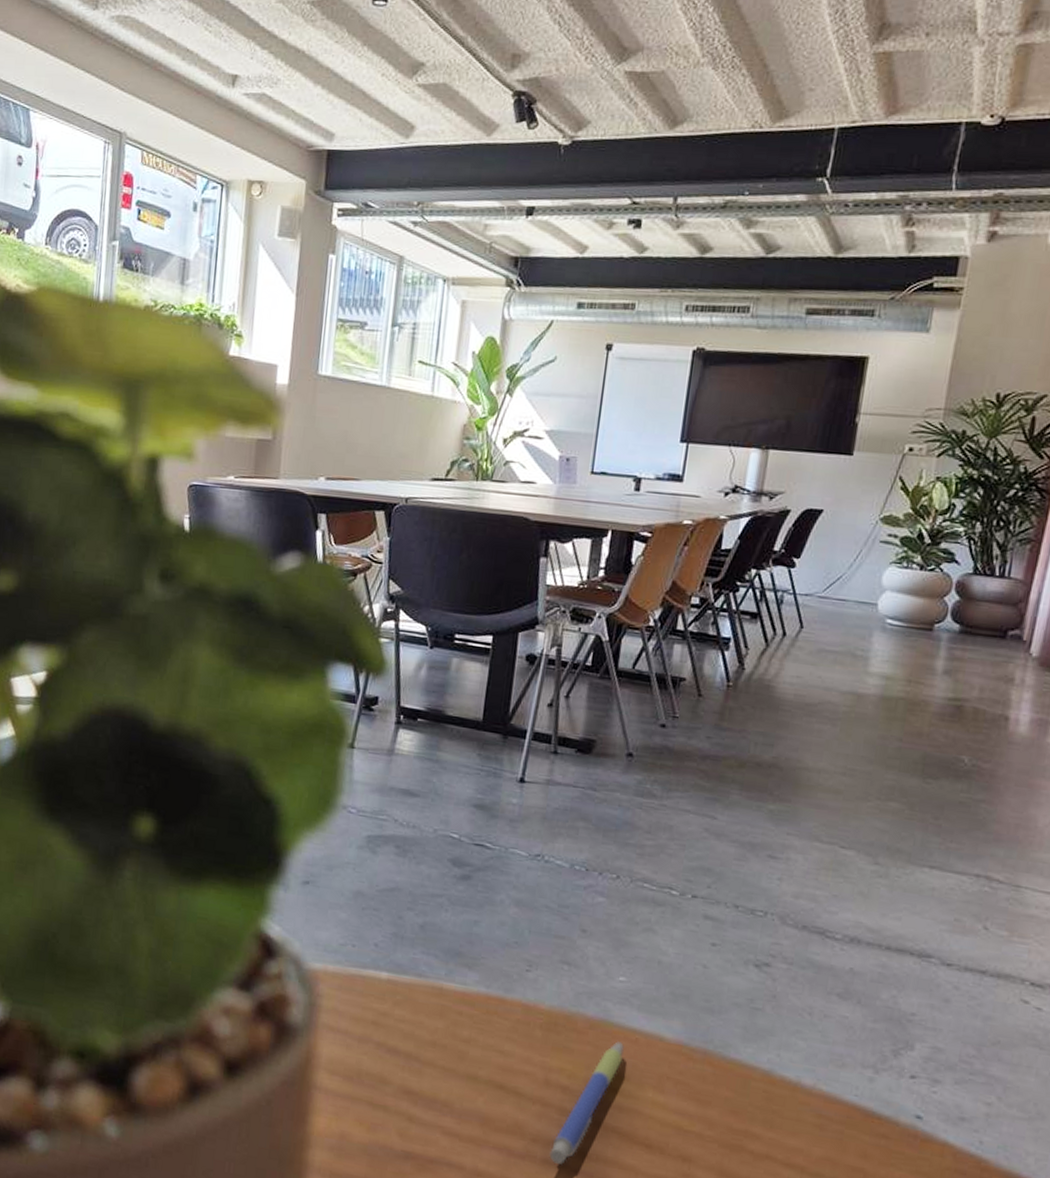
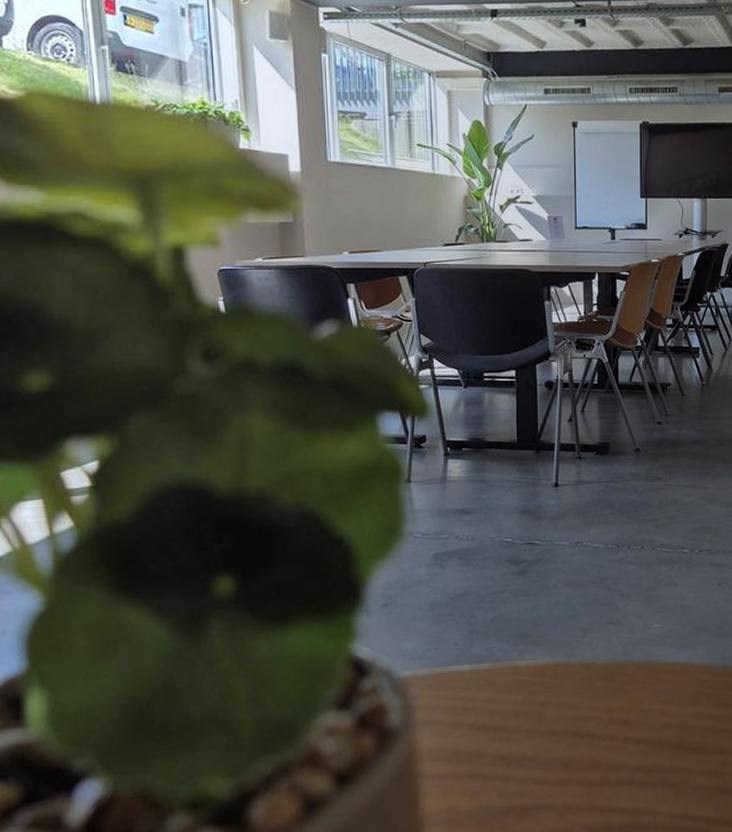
pen: present [549,1041,624,1165] -> none [621,675,667,782]

